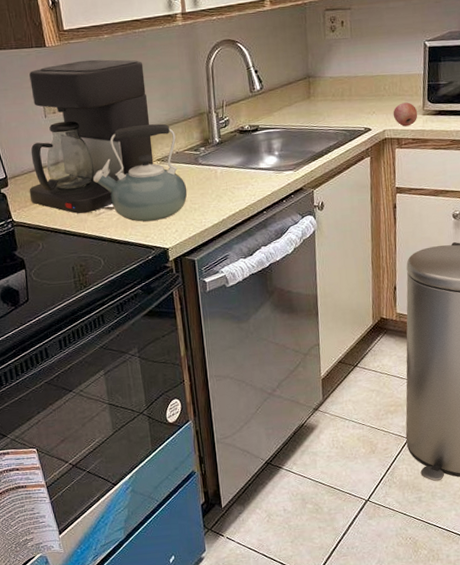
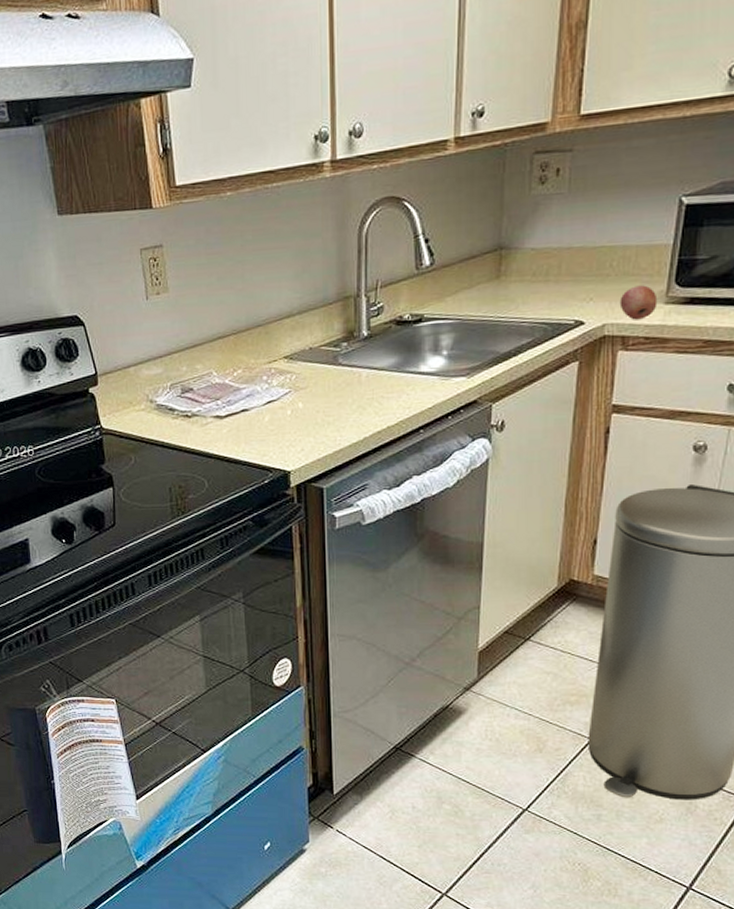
coffee maker: present [29,59,154,214] -> none [122,224,279,423]
kettle: present [92,123,188,222] -> none [200,310,320,436]

